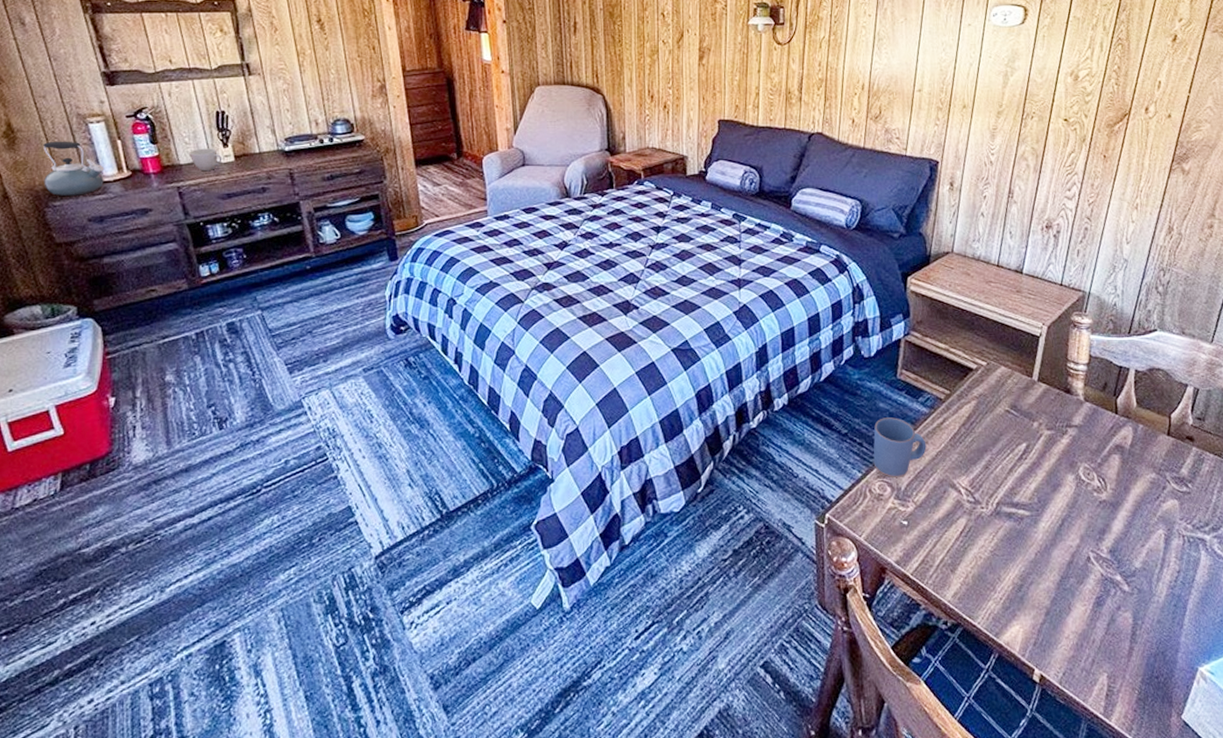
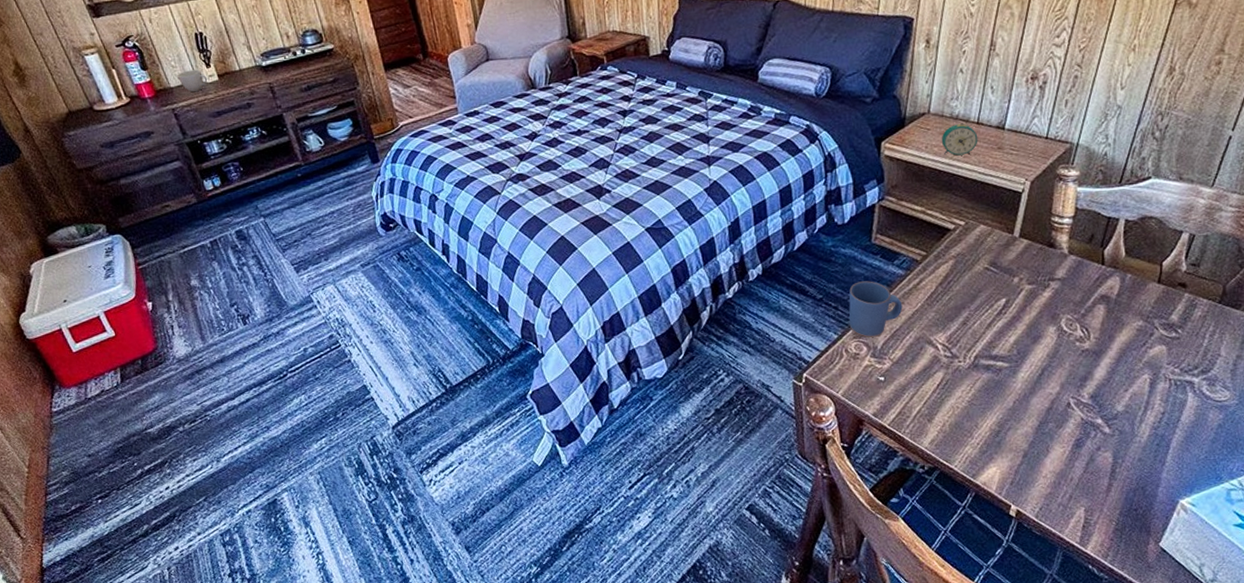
kettle: present [43,141,105,197] -> none [49,74,108,127]
alarm clock: none [964,264,998,297] -> present [941,123,978,156]

